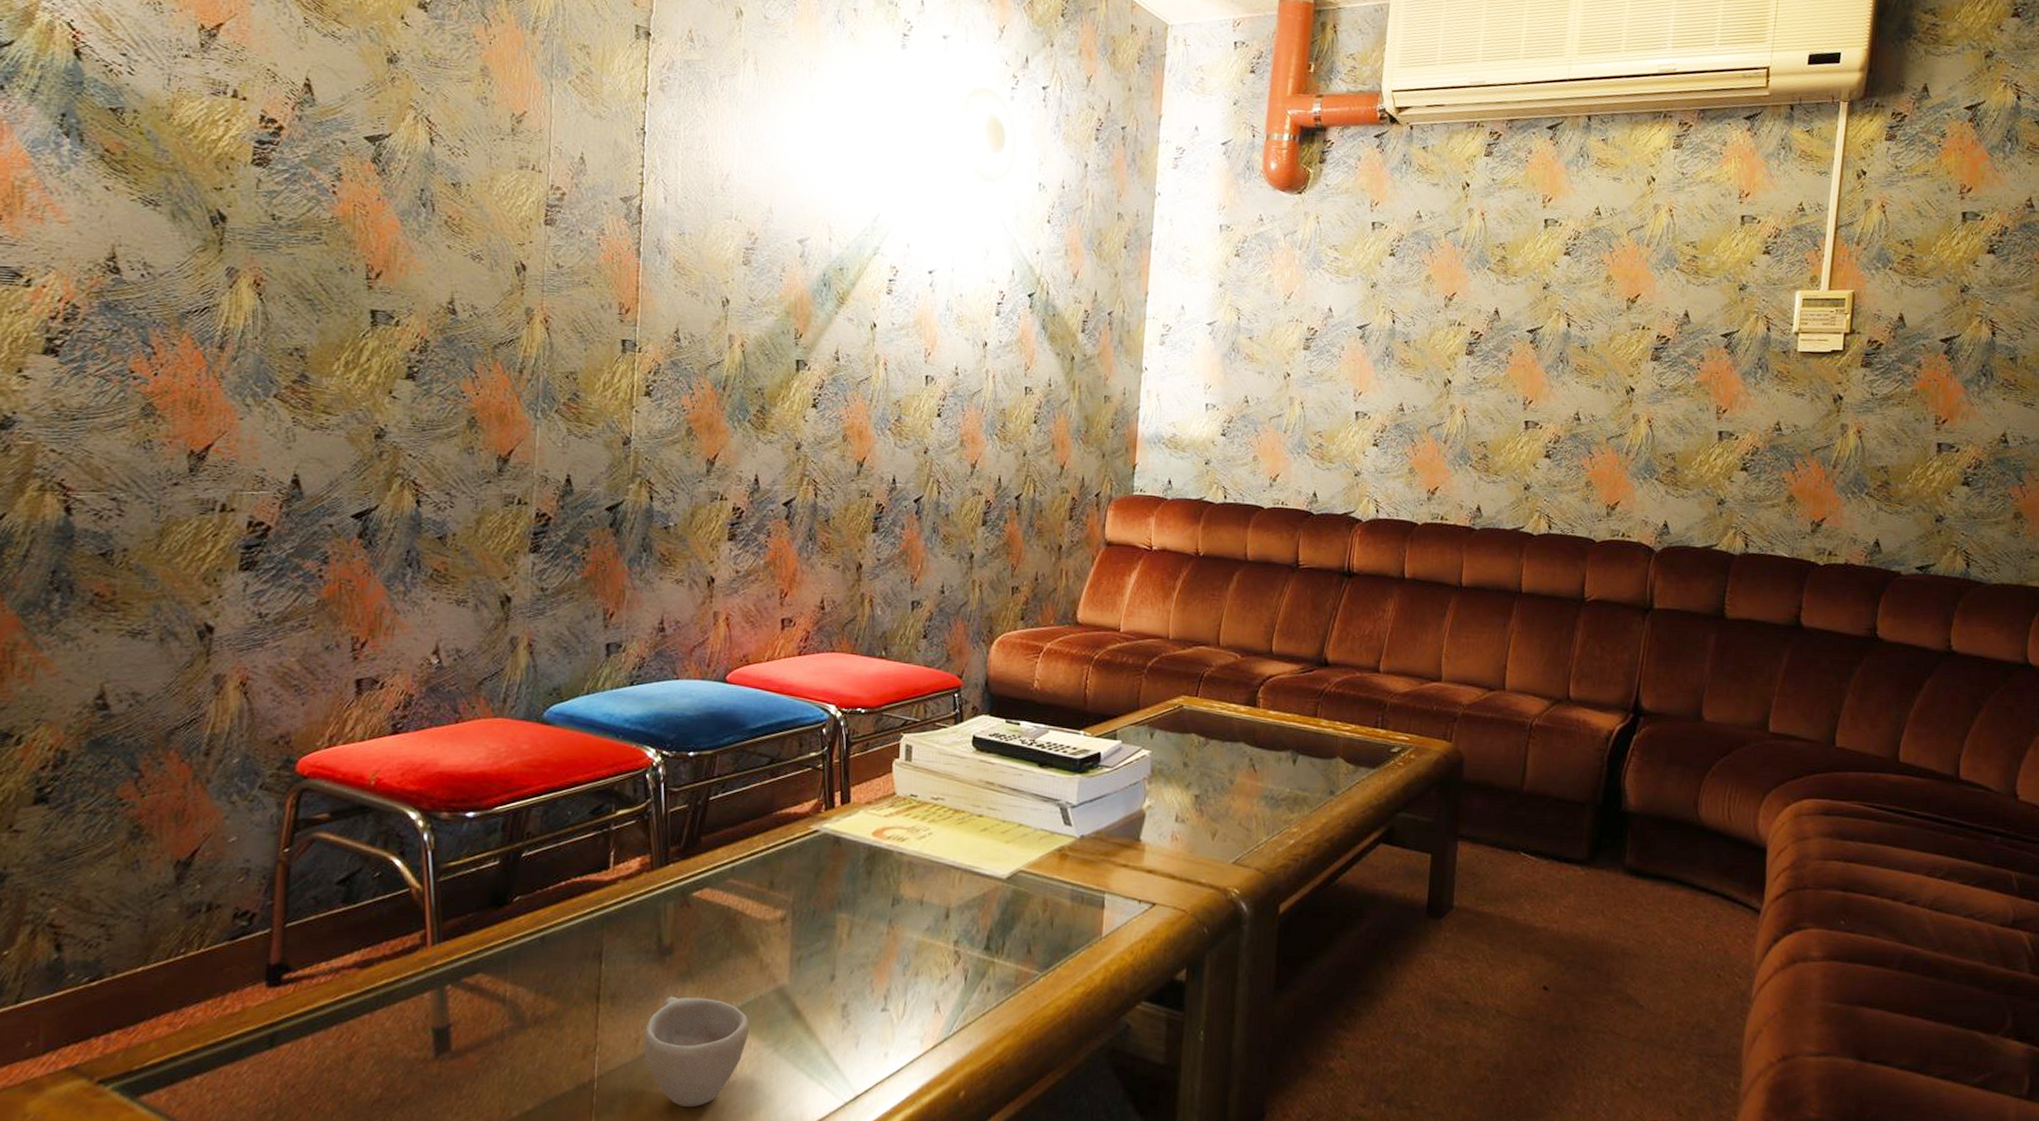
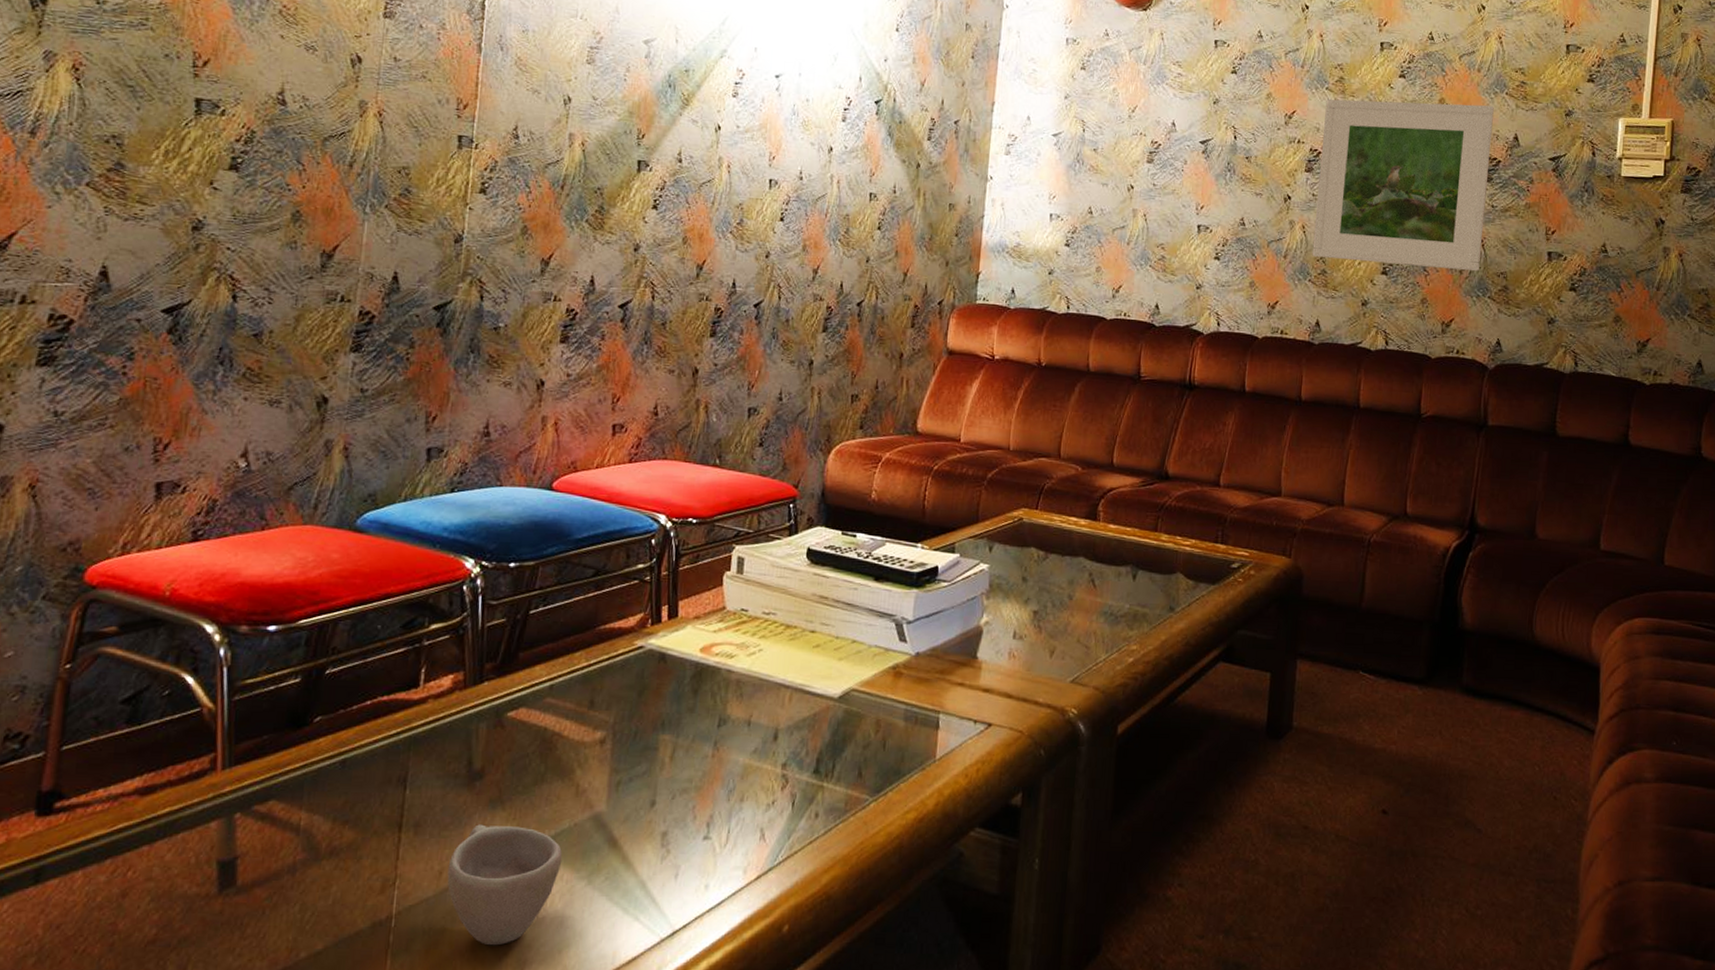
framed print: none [1473,279,1663,453] -> present [1312,99,1494,272]

